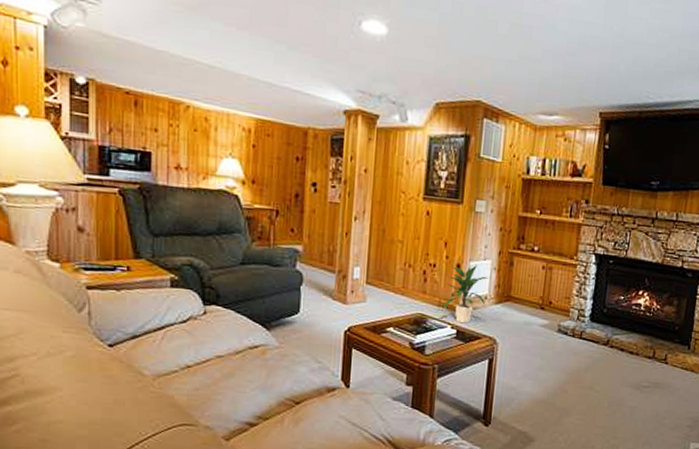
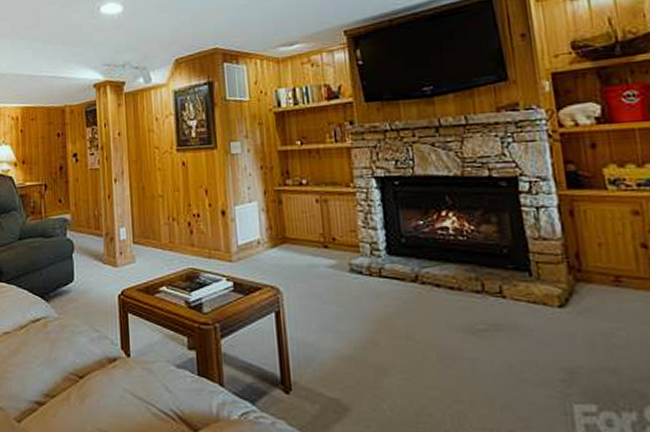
indoor plant: present [443,264,490,324] -> none [215,208,260,274]

